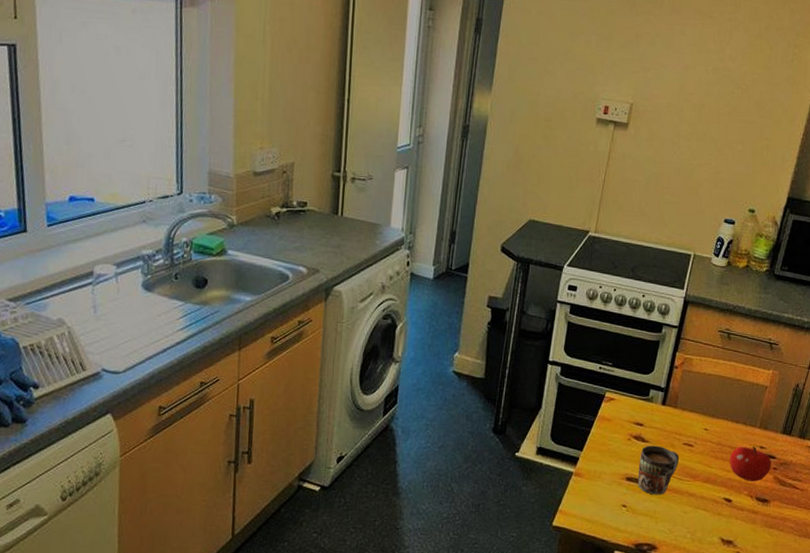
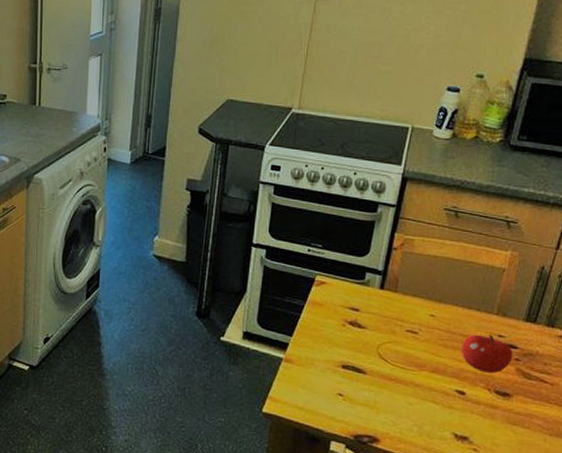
mug: present [637,445,680,495] -> none [354,331,402,385]

